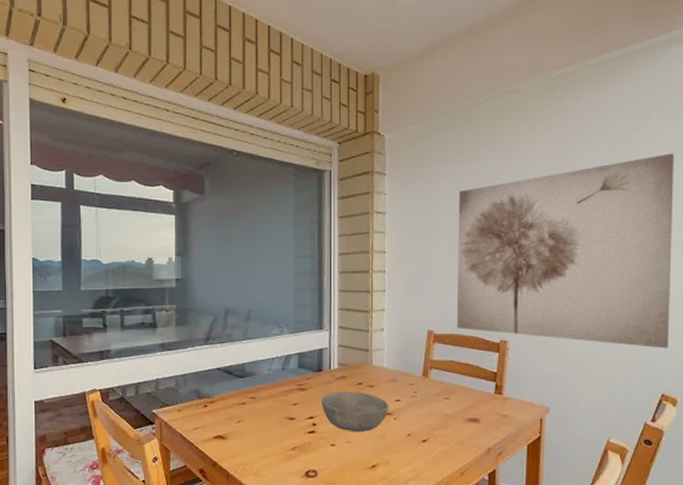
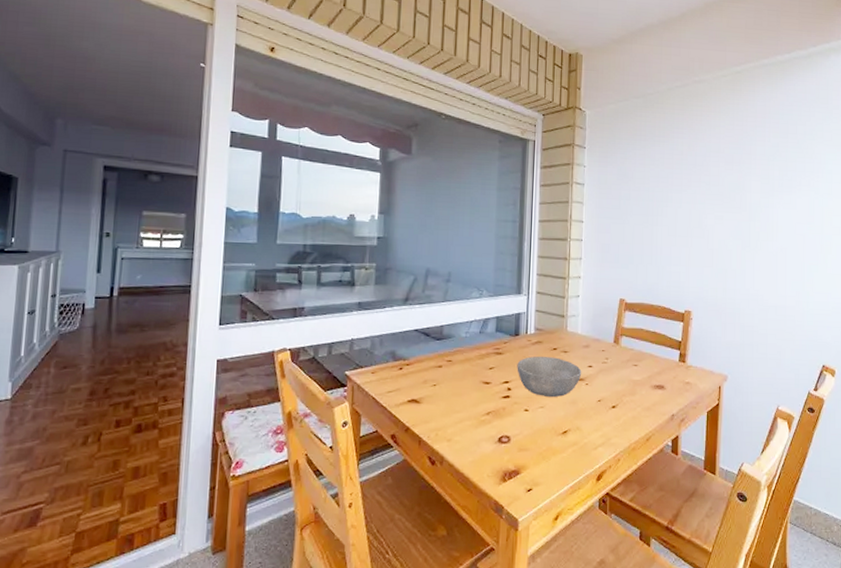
wall art: present [456,153,674,349] -> none [646,147,833,323]

